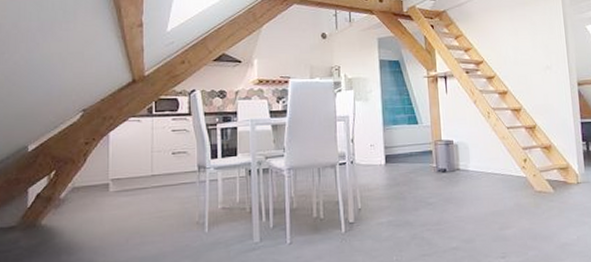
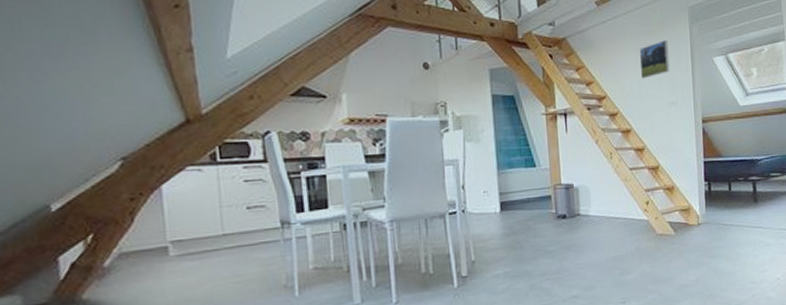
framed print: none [514,11,544,46] -> present [640,40,670,79]

